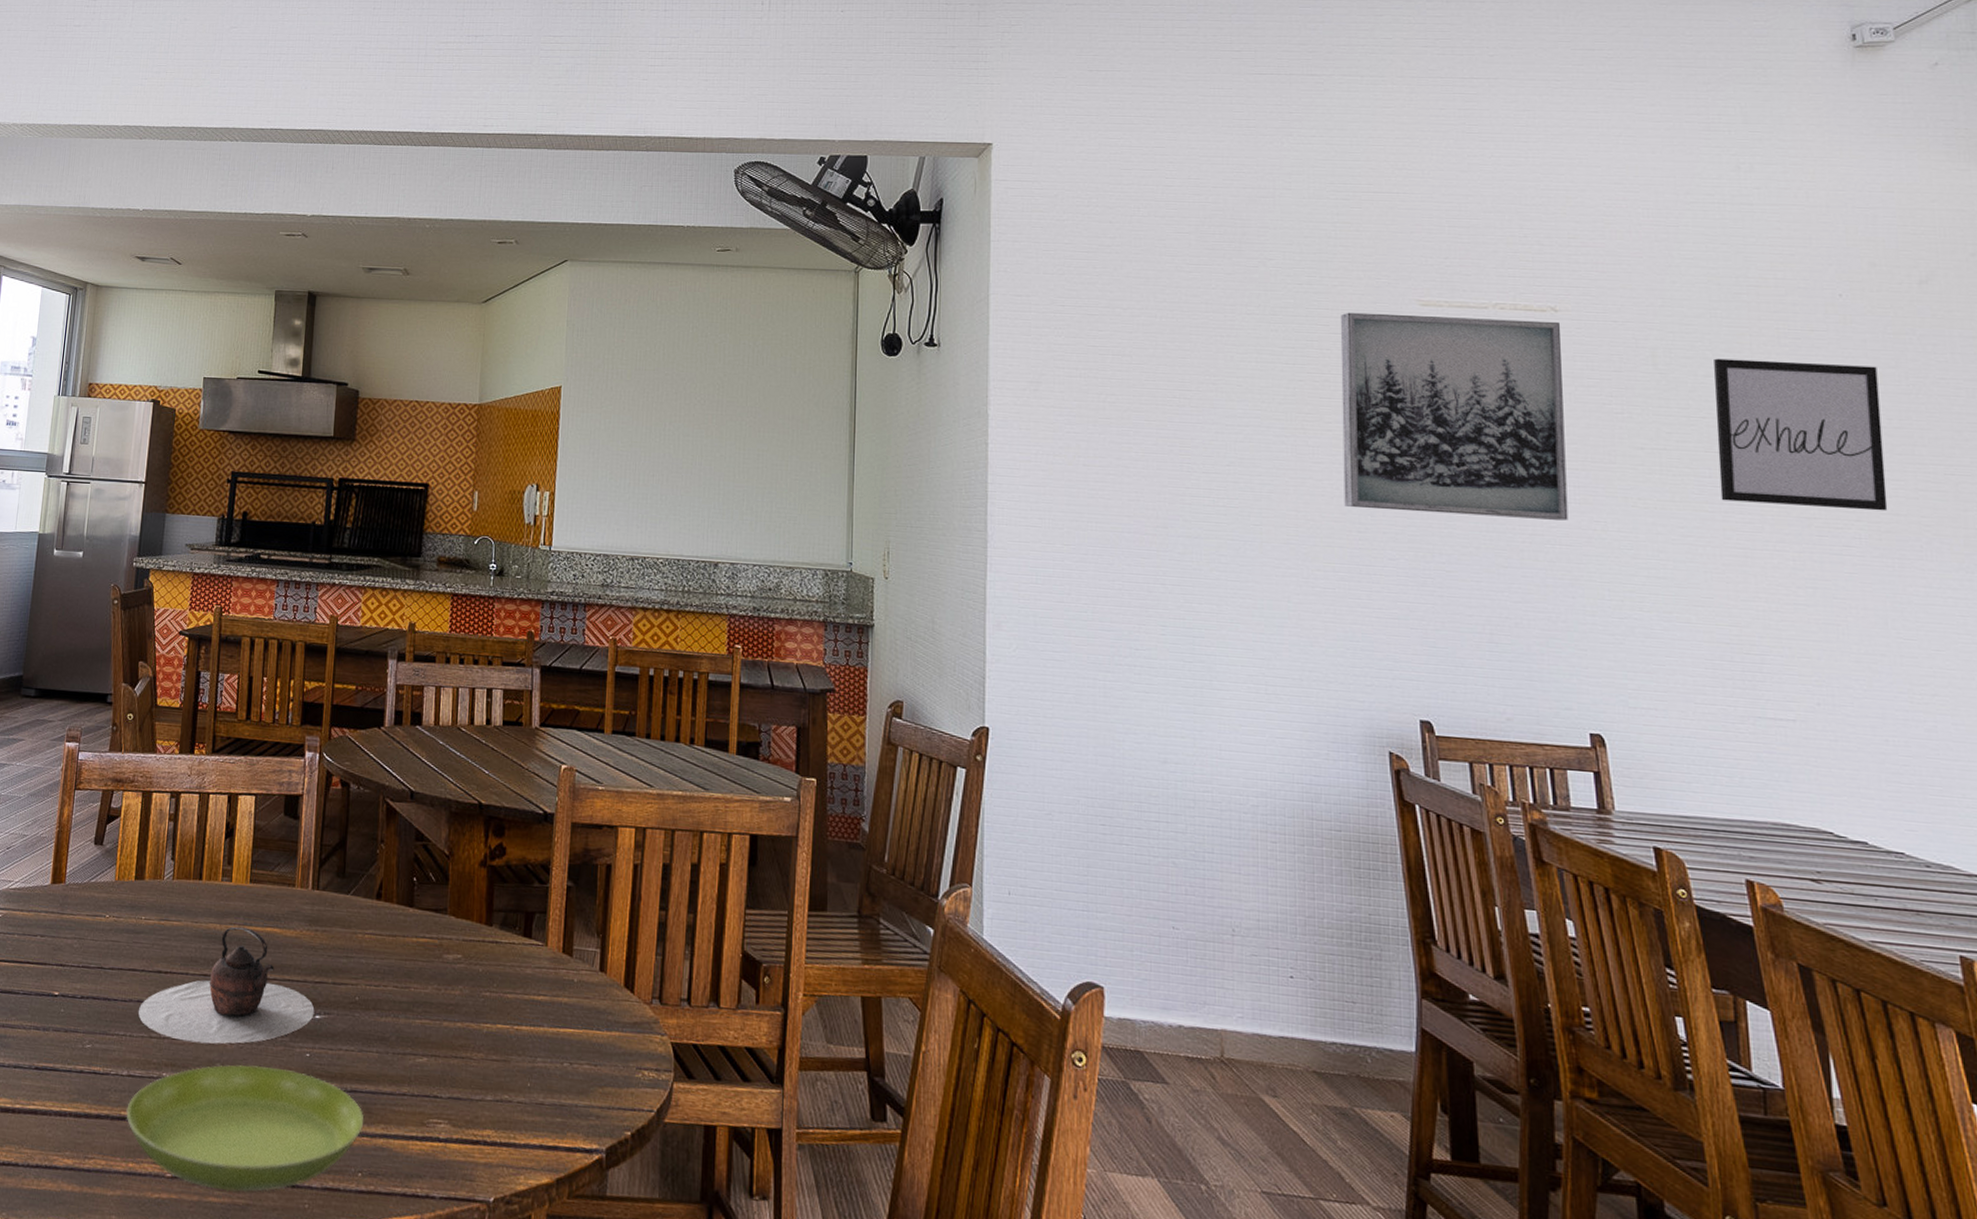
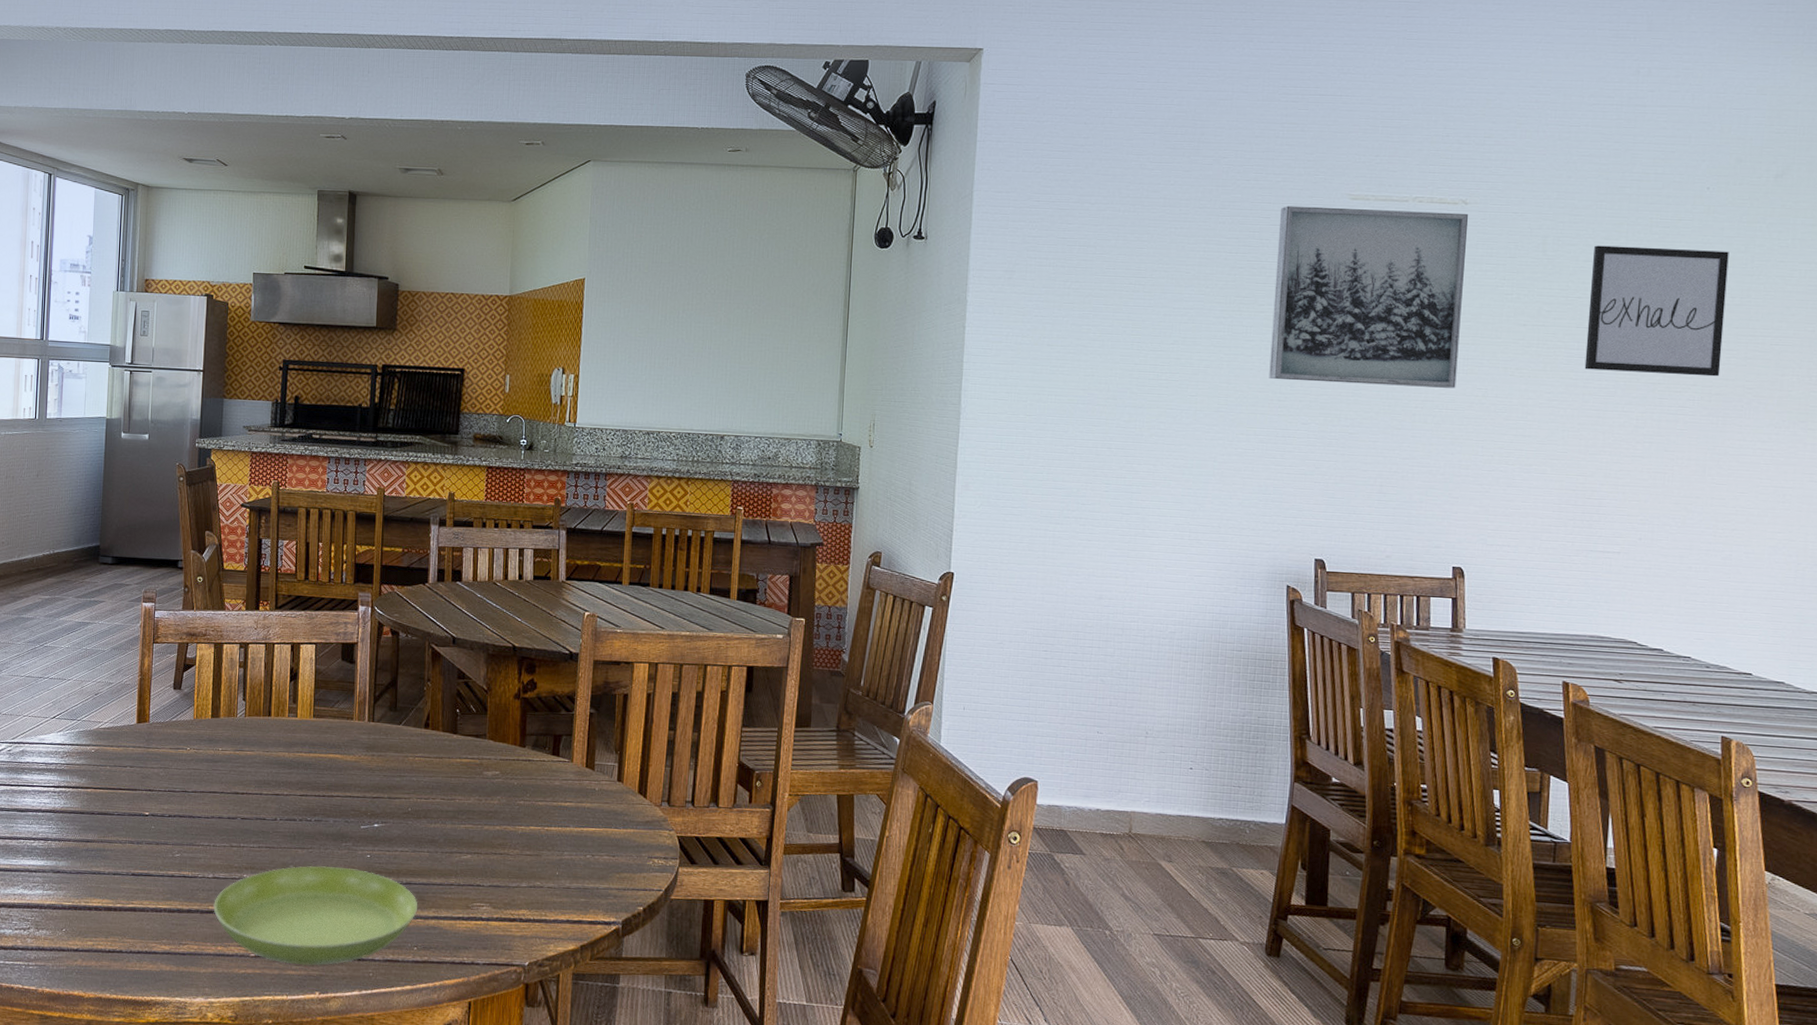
teapot: present [138,926,315,1044] -> none [220,754,373,850]

